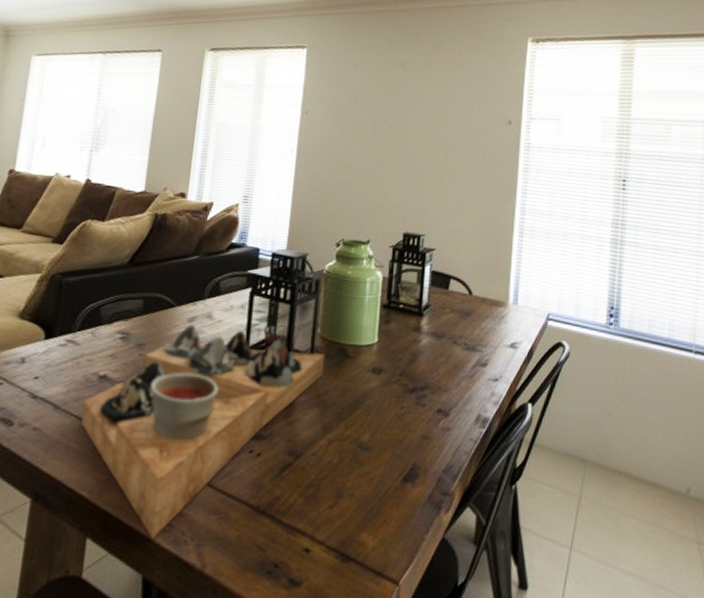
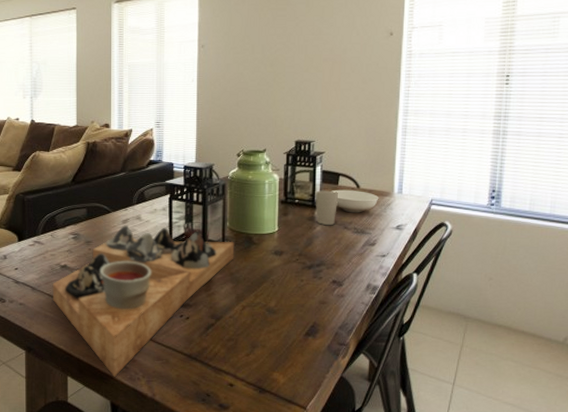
cup: none [422,295,449,339] -> present [315,190,339,226]
bowl: none [440,295,493,325] -> present [331,189,379,213]

